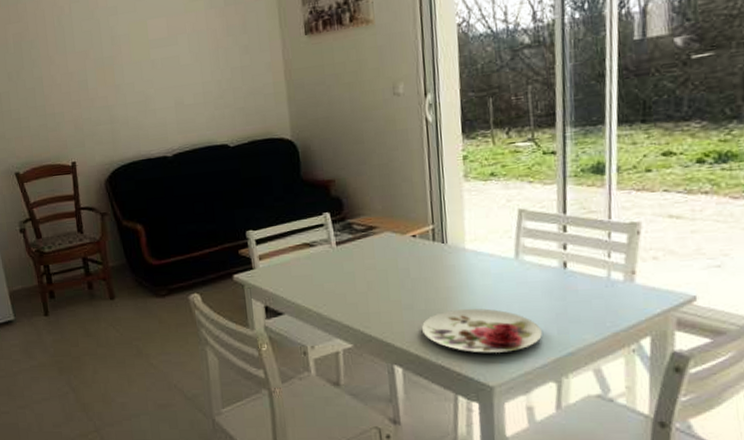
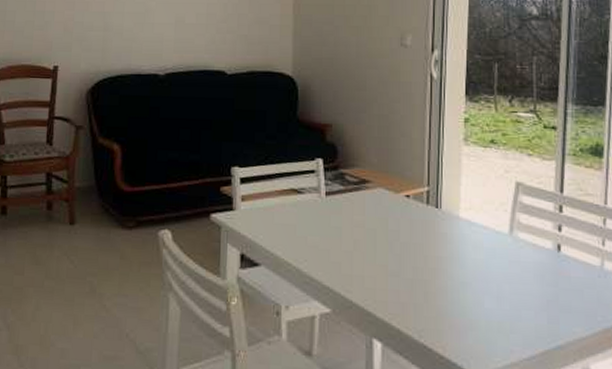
plate: present [421,308,542,353] -> none [406,282,531,338]

